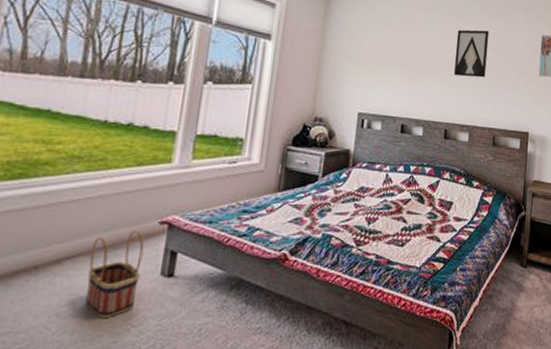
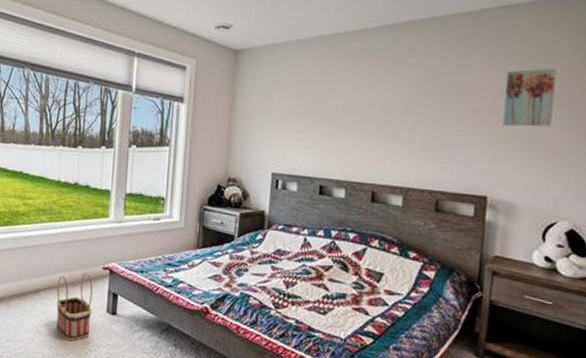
wall art: present [454,29,490,78] -> none [382,72,430,131]

